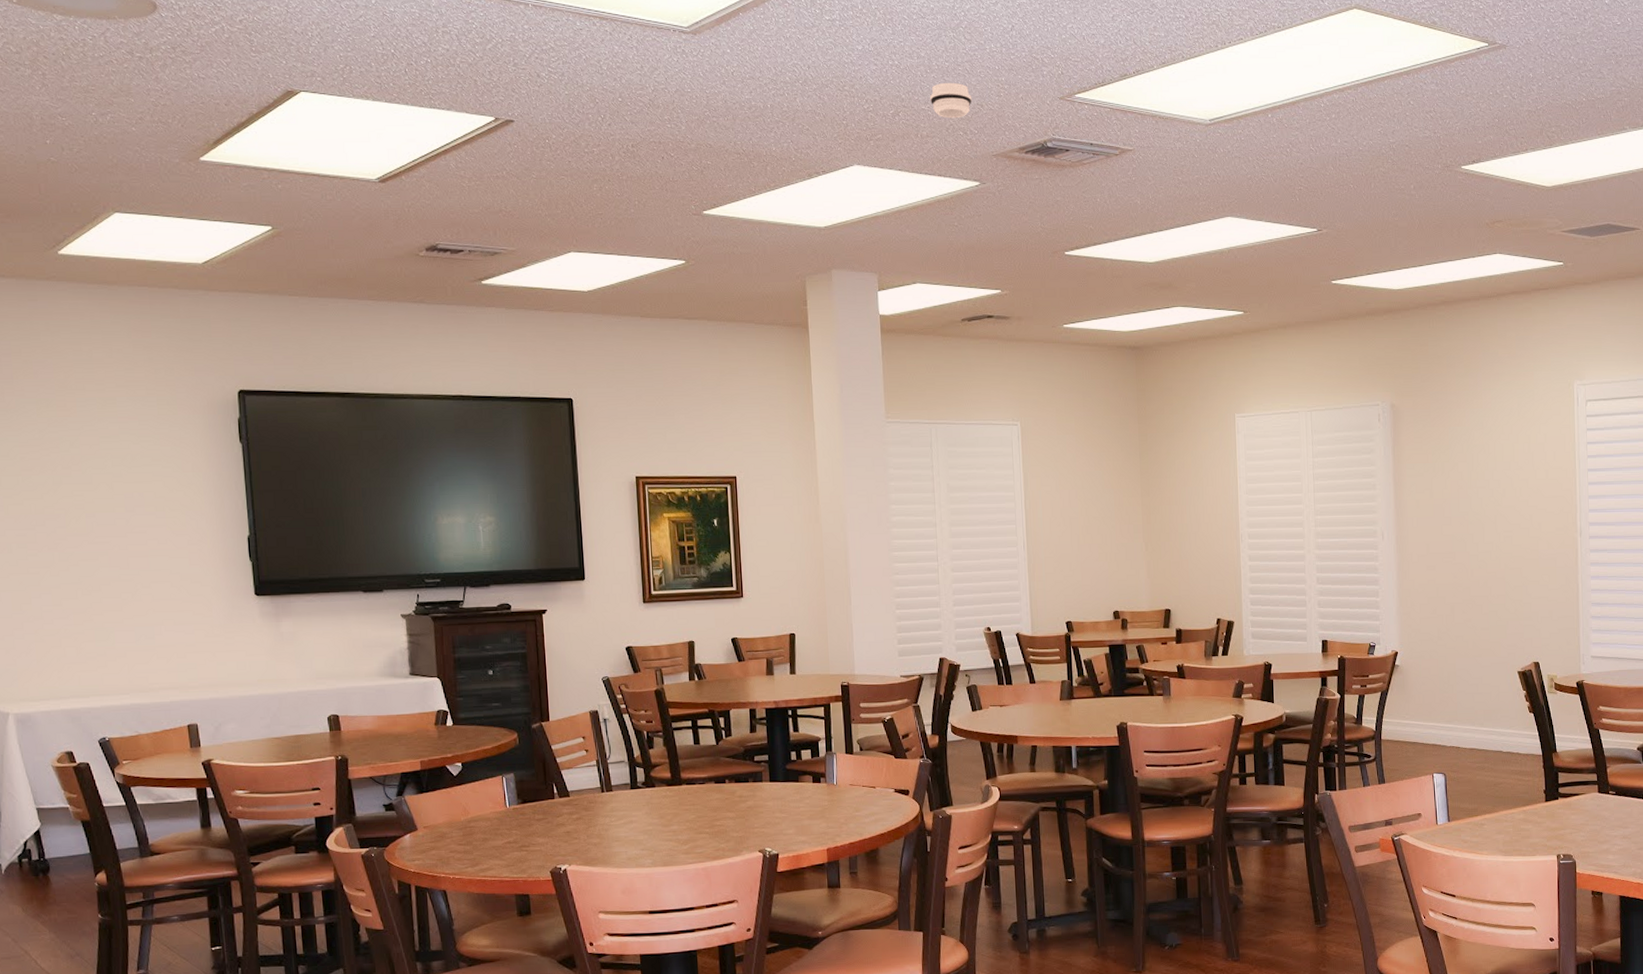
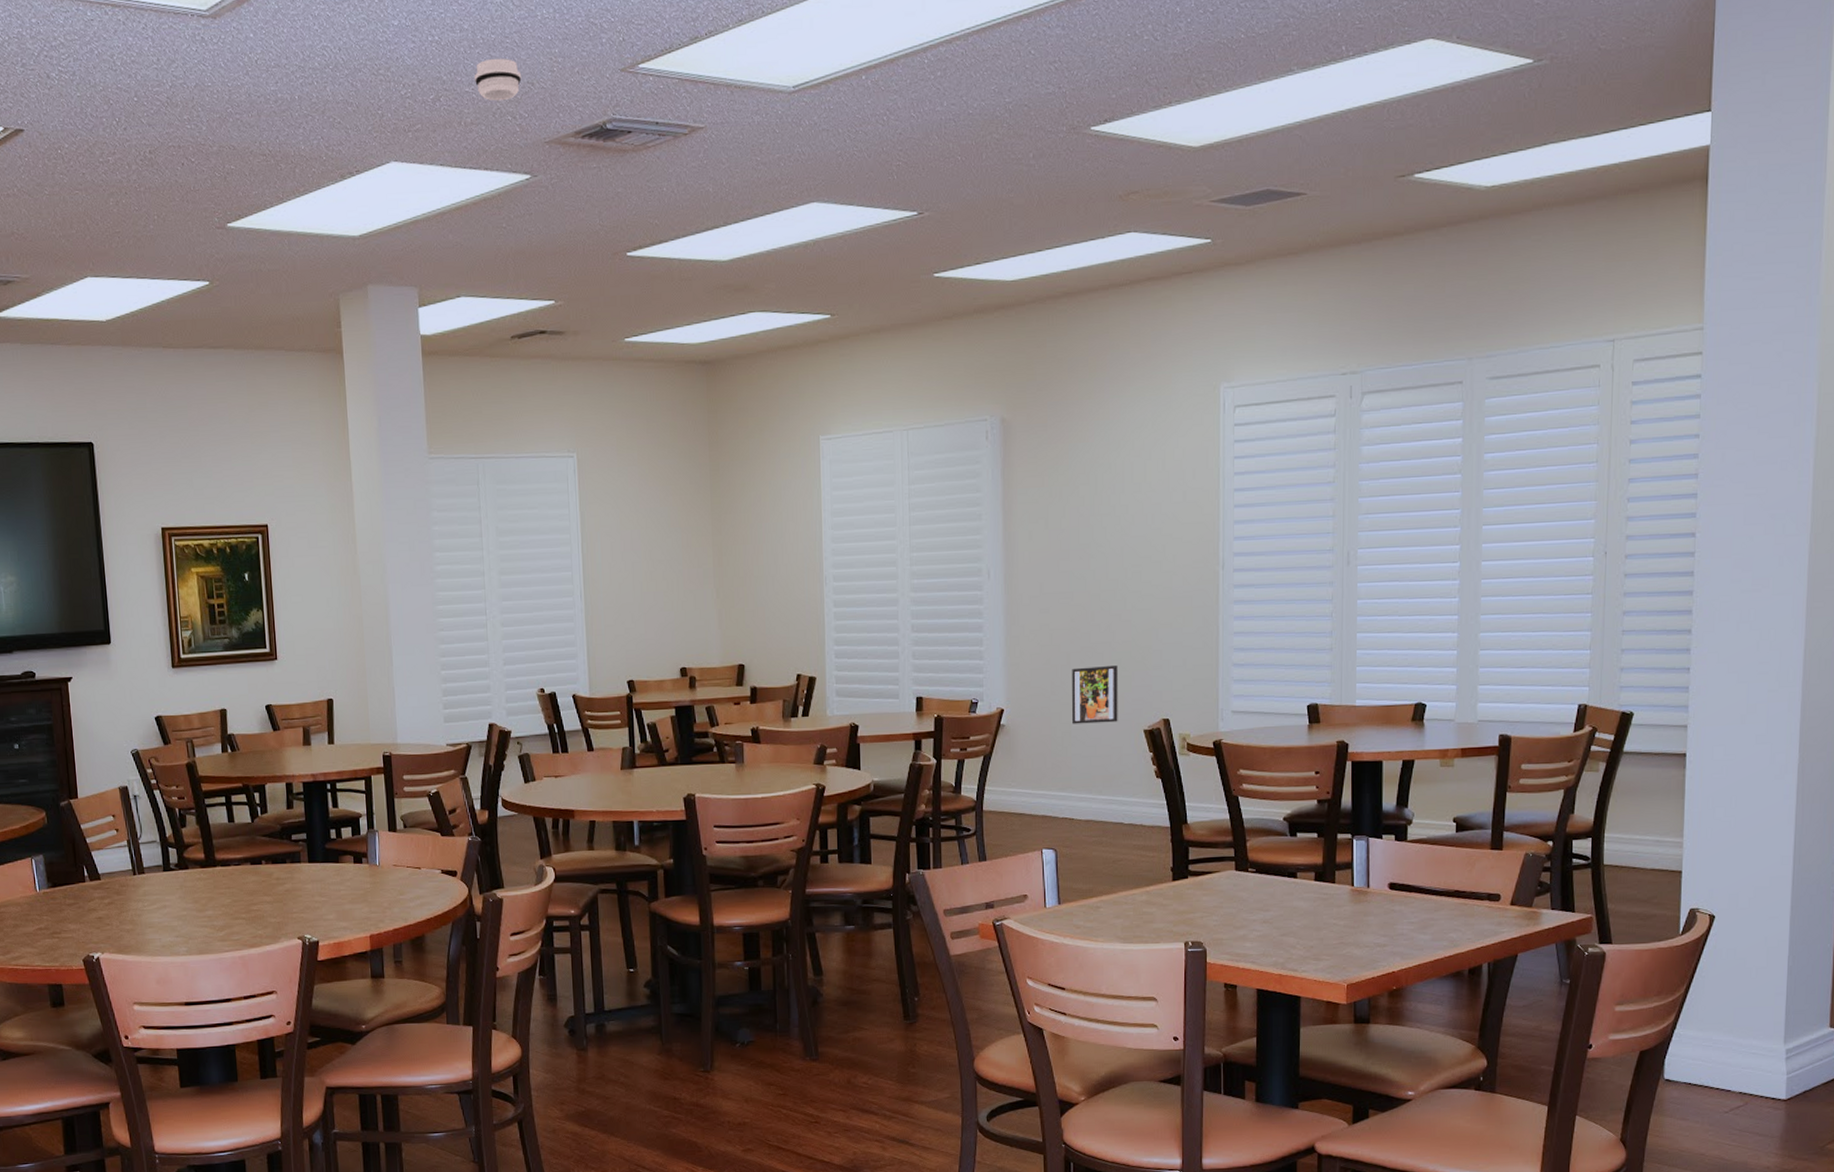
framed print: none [1455,616,1496,666] -> present [1072,666,1118,724]

